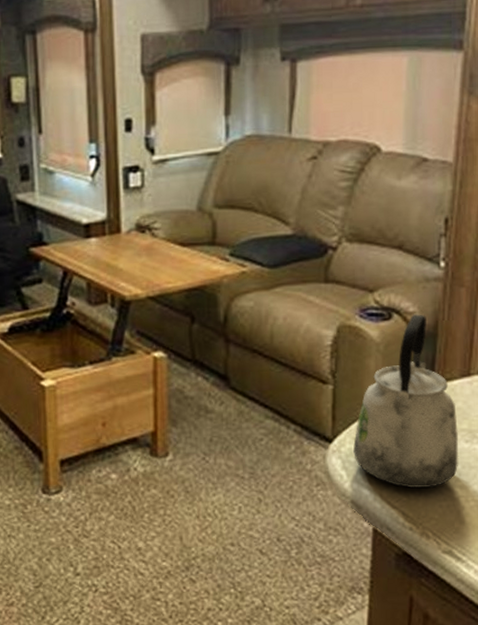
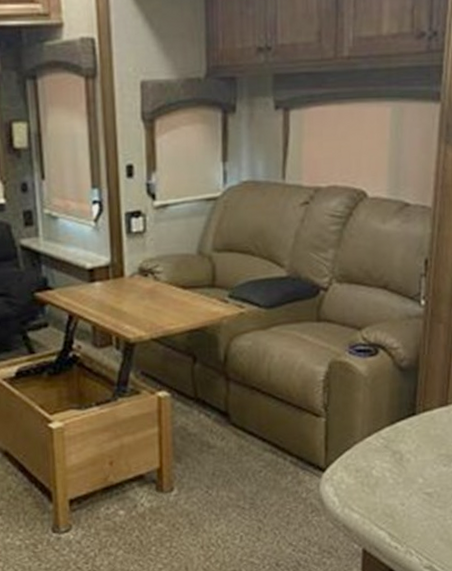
kettle: present [352,314,459,488] -> none [343,349,438,510]

